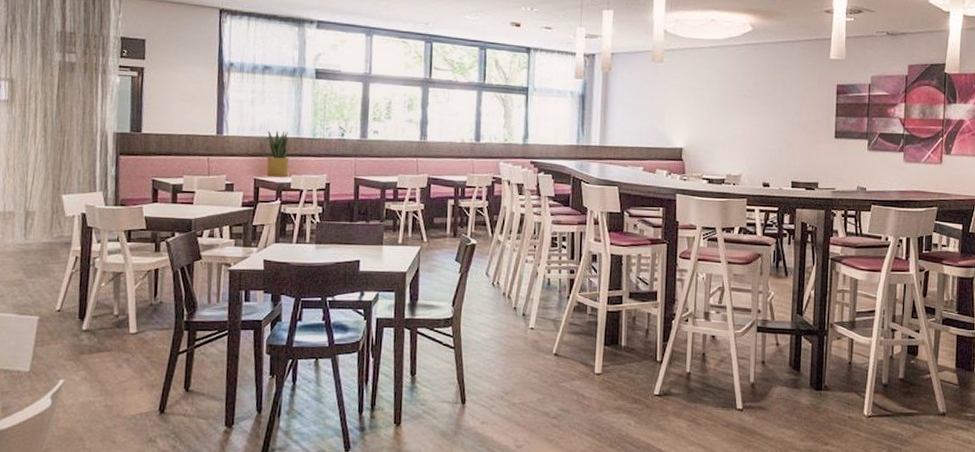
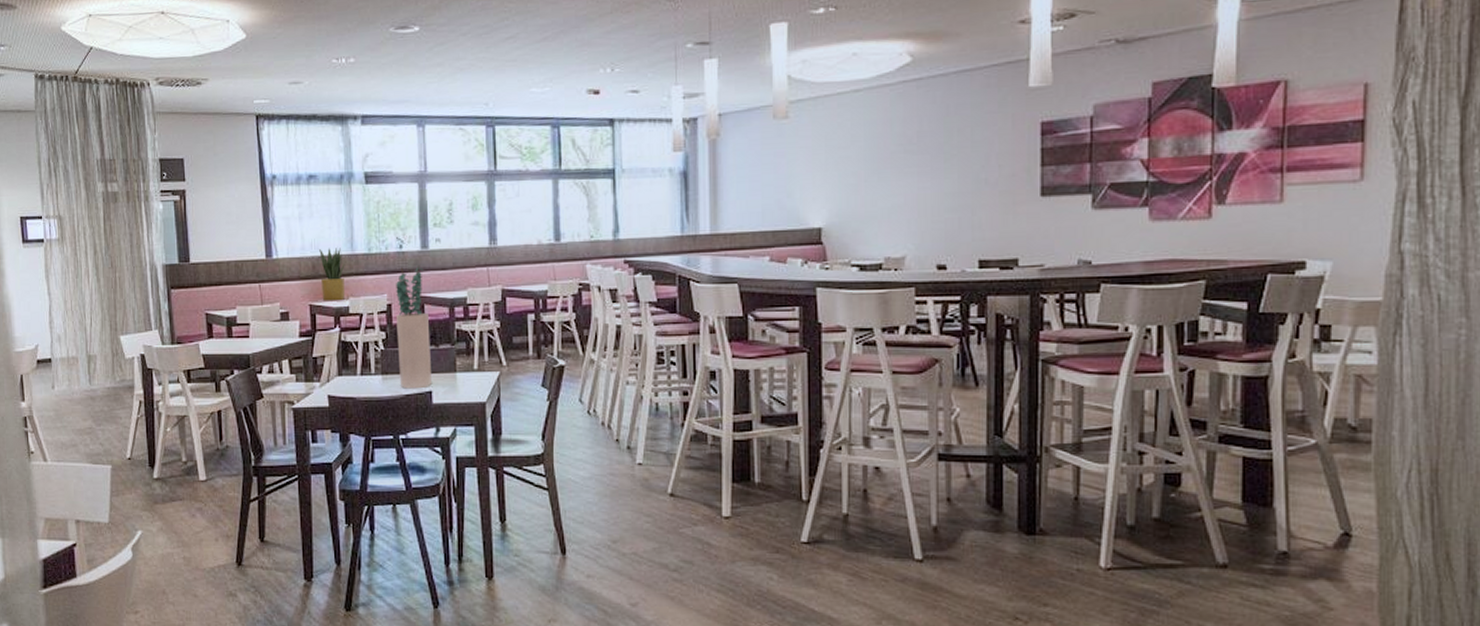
vase: none [331,152,363,258] -> present [395,265,433,389]

